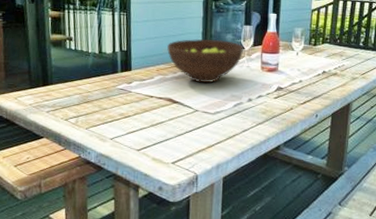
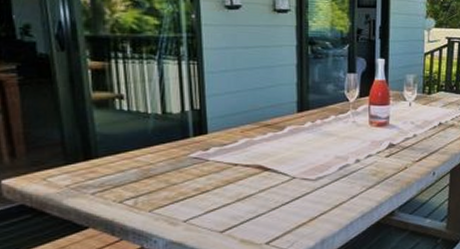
fruit bowl: present [166,39,244,83] -> none [252,91,349,145]

